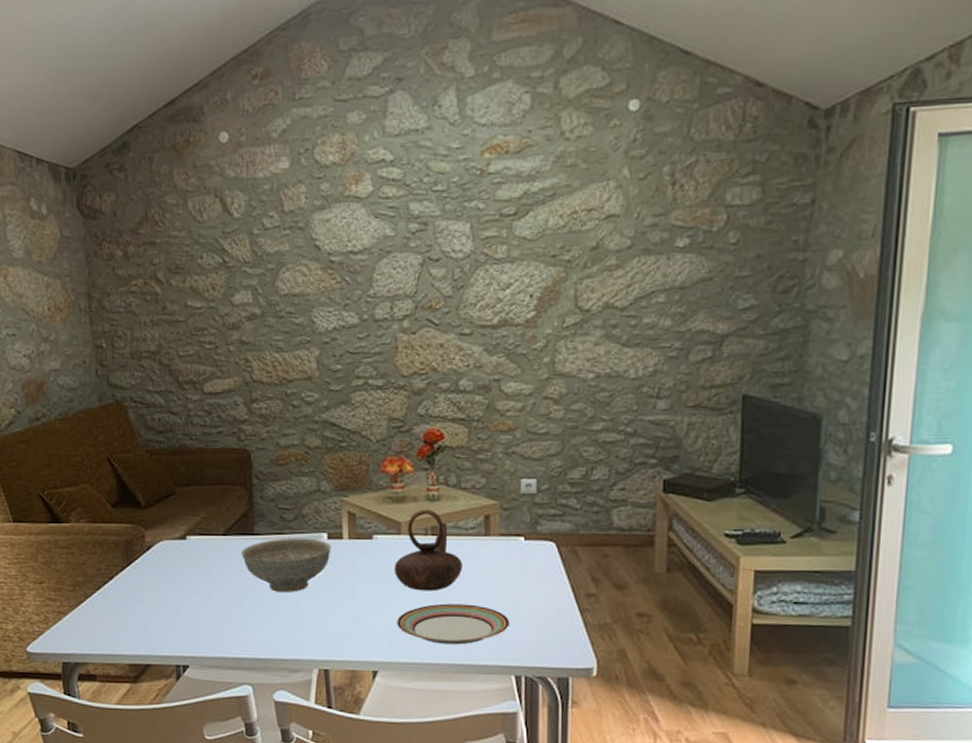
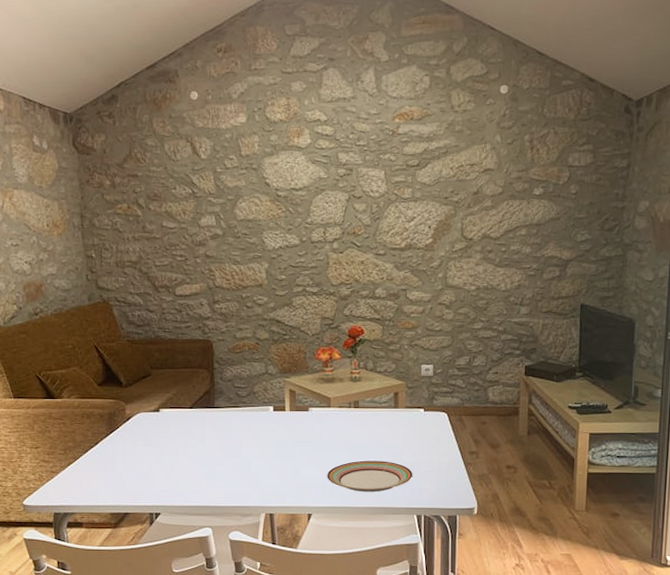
decorative bowl: present [242,537,332,592] -> none [205,410,276,453]
teapot: present [395,509,462,591] -> none [325,388,377,451]

